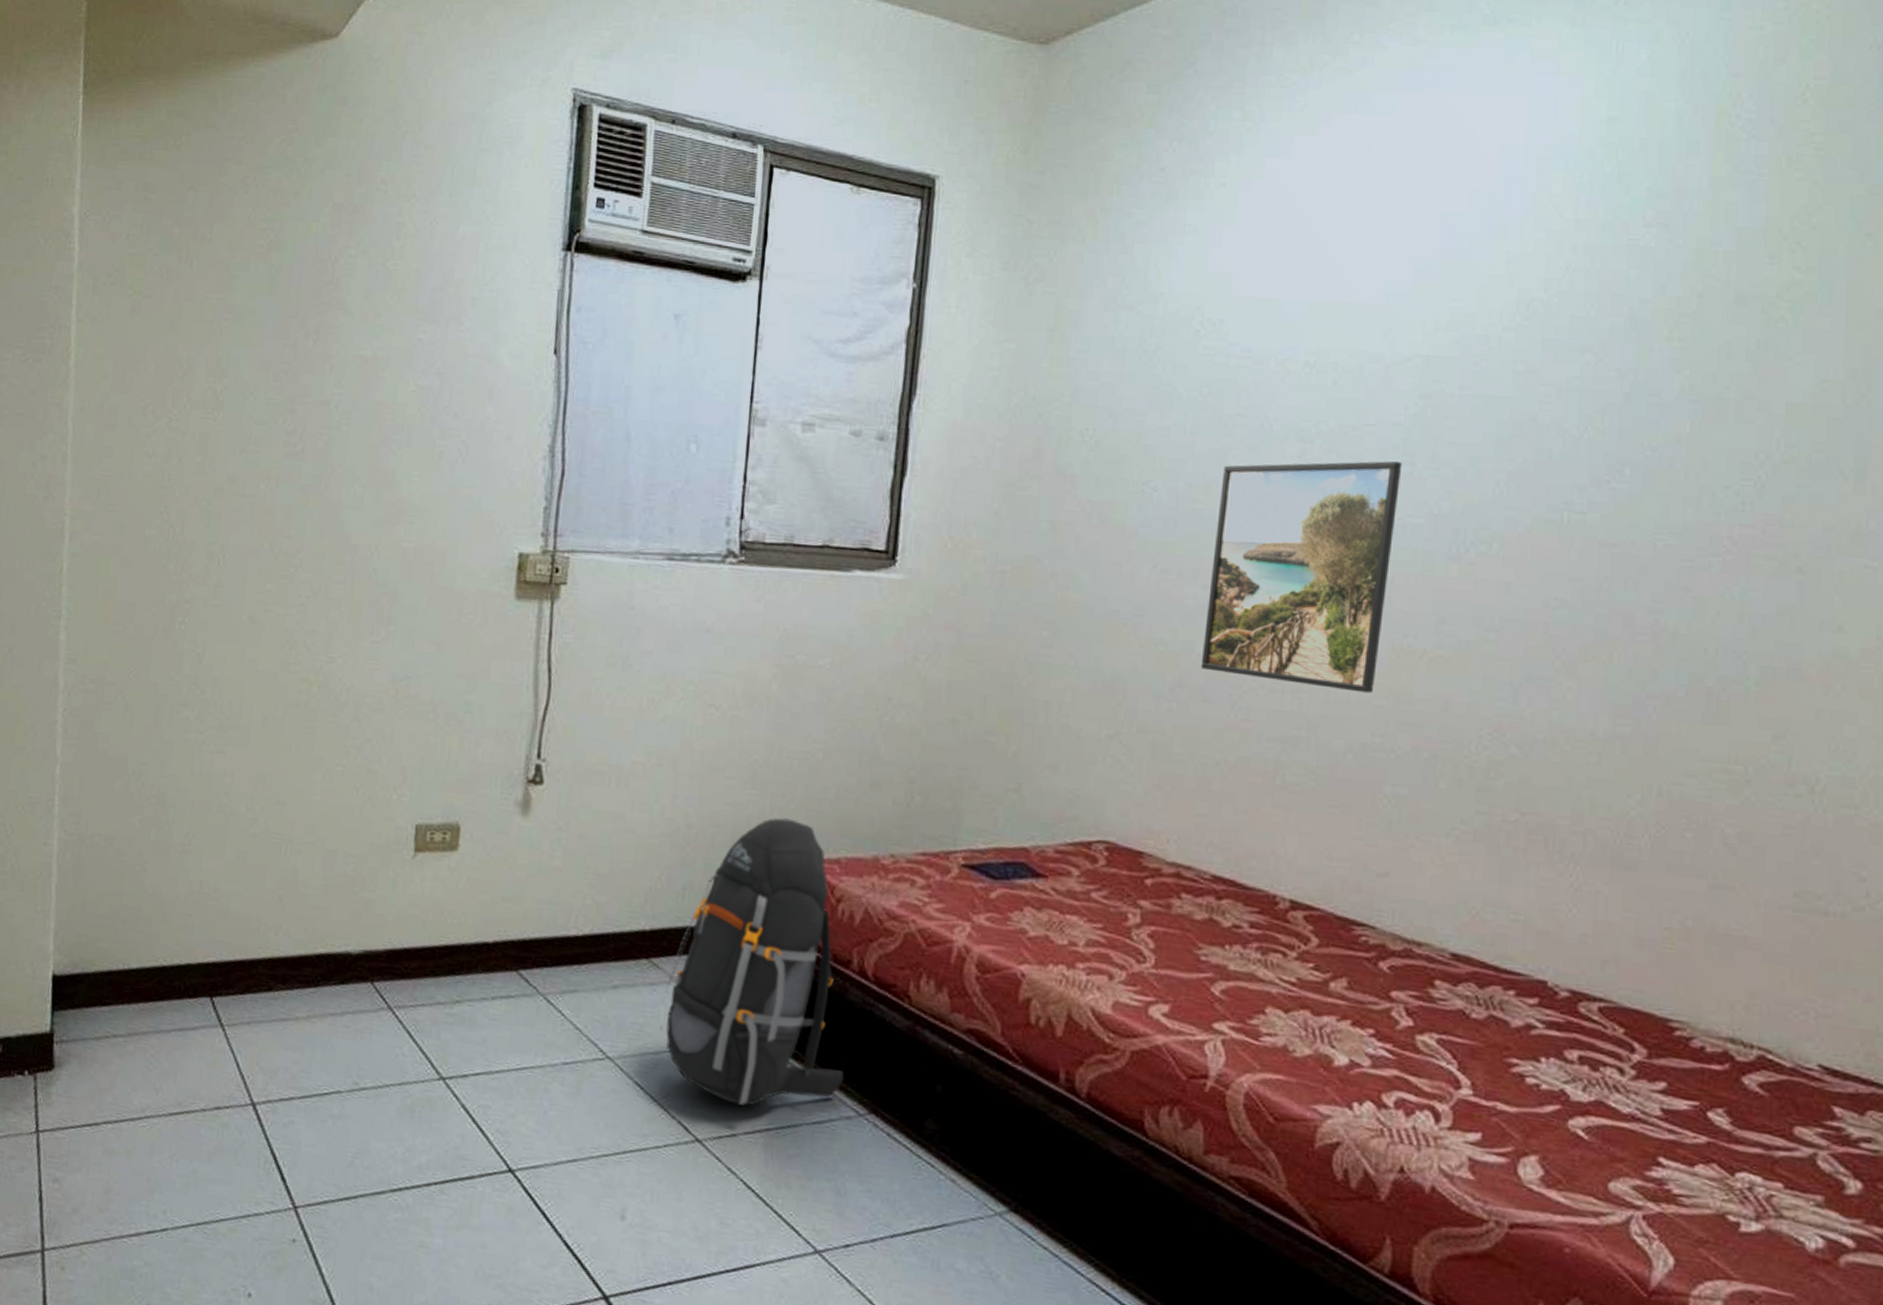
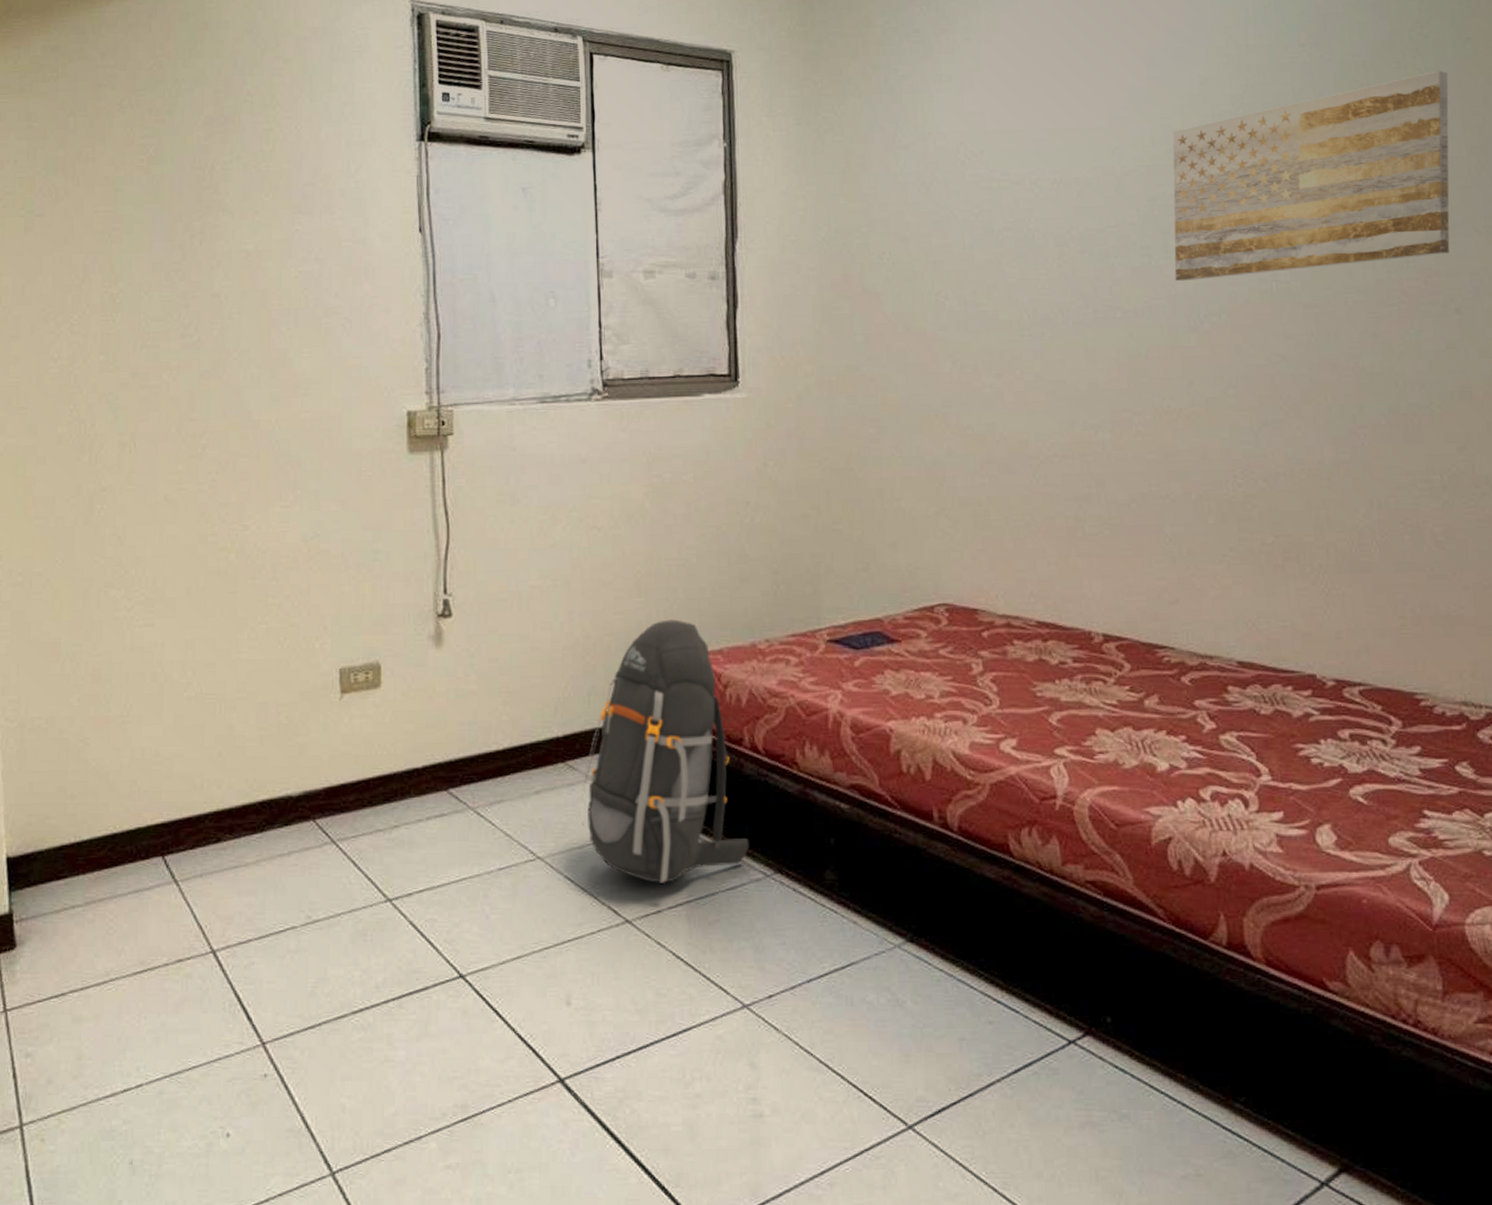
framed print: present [1200,461,1403,694] -> none [999,255,1145,451]
wall art: none [1441,270,1835,500] -> present [1172,70,1450,282]

